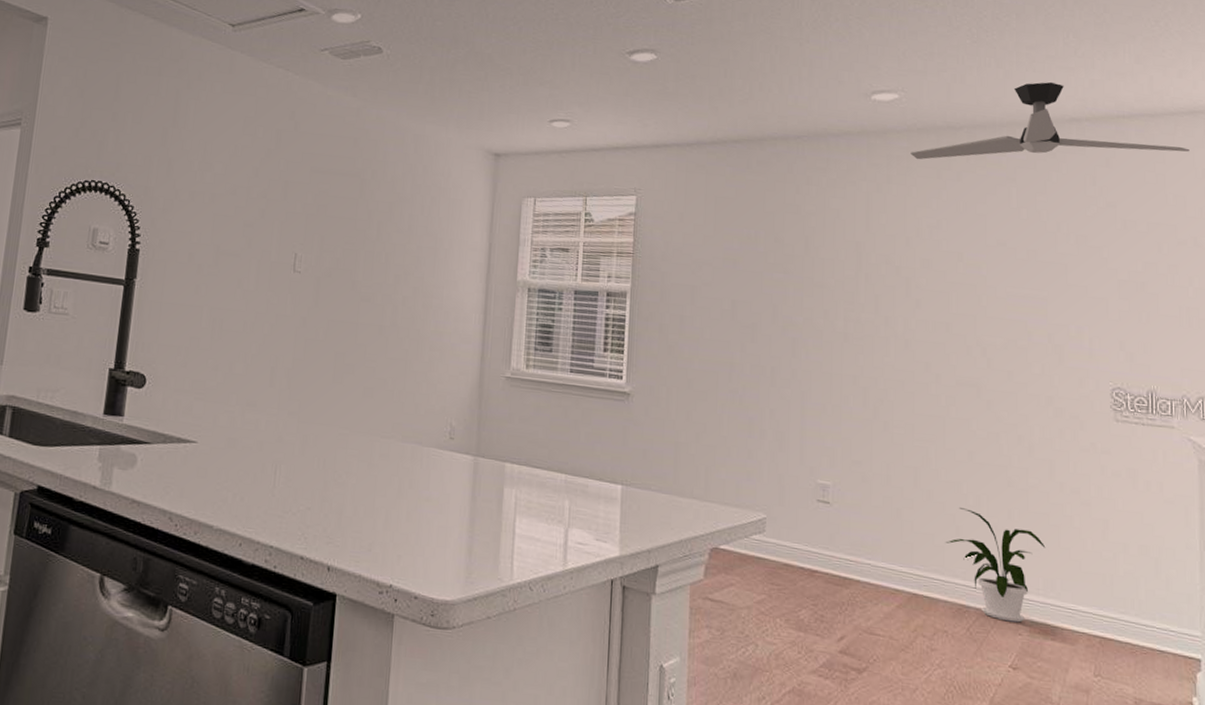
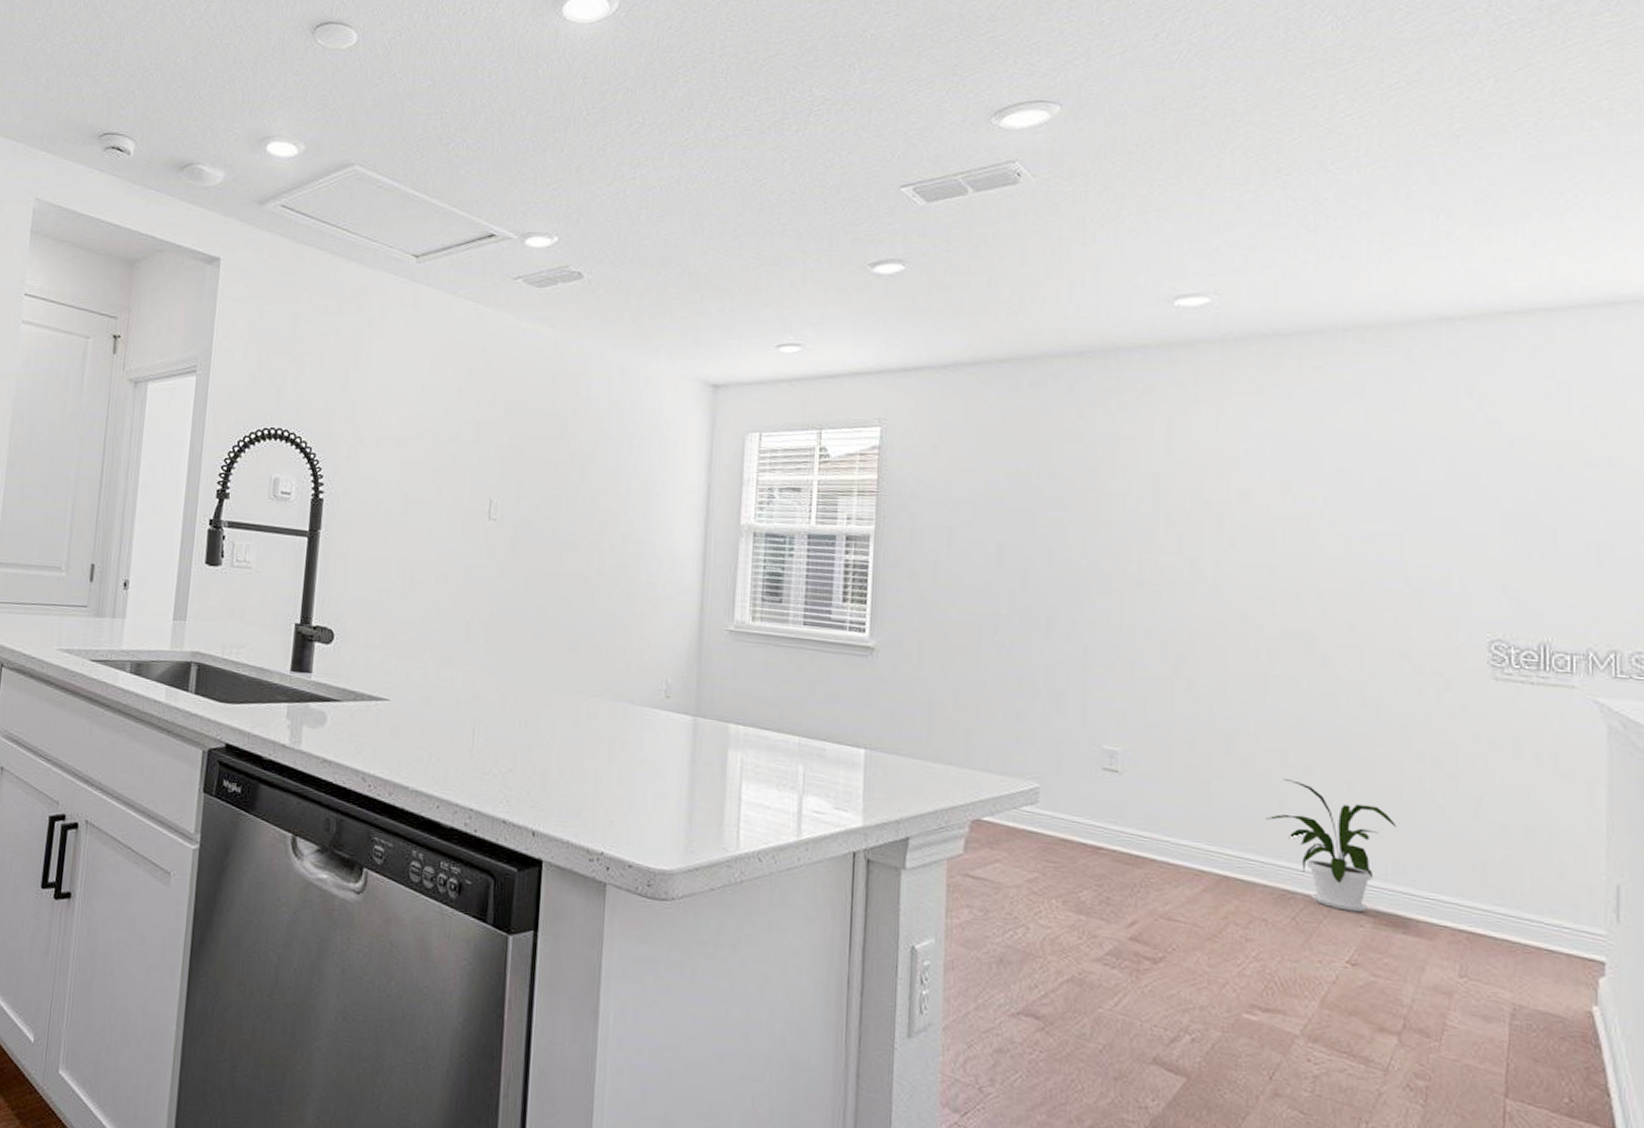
ceiling fan: present [910,81,1190,160] -> none [1225,274,1605,375]

